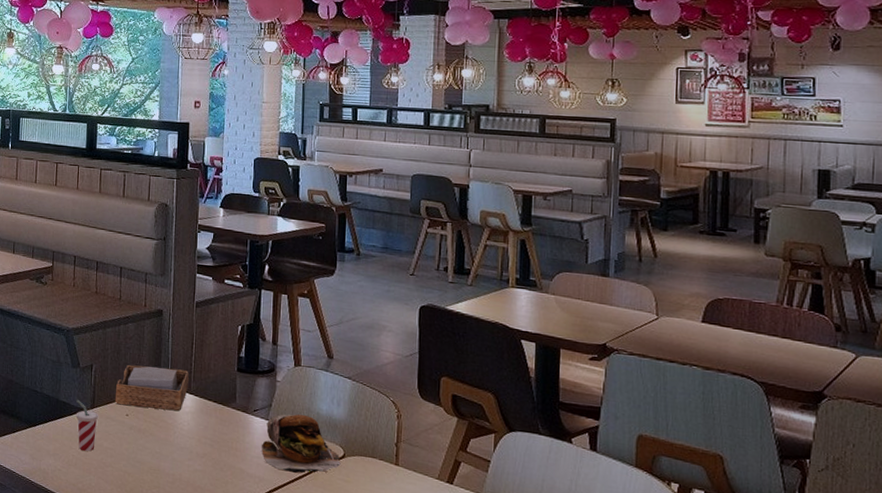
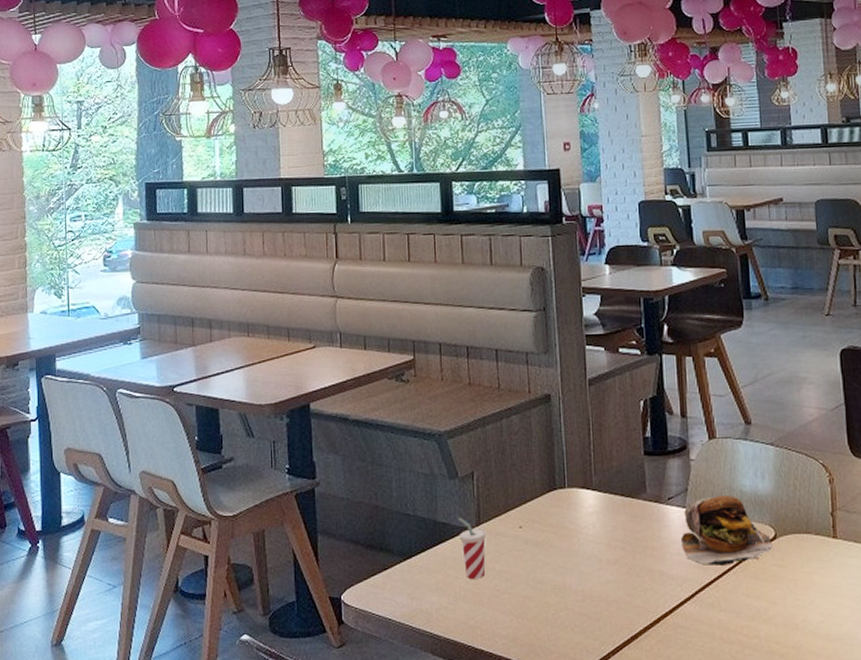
napkin holder: present [114,364,190,412] -> none [503,462,590,516]

